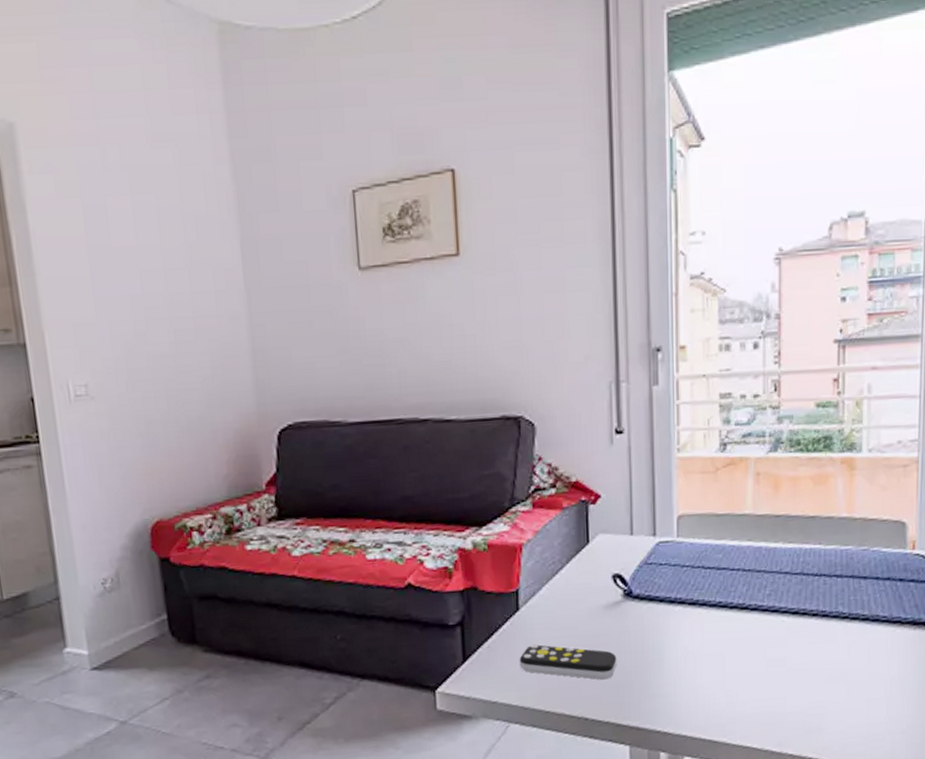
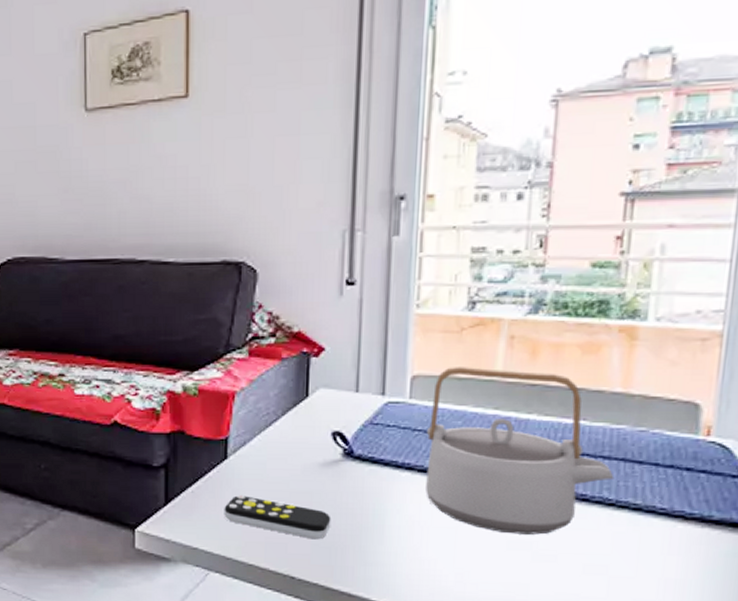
teapot: none [693,503,846,654] -> present [426,367,615,535]

